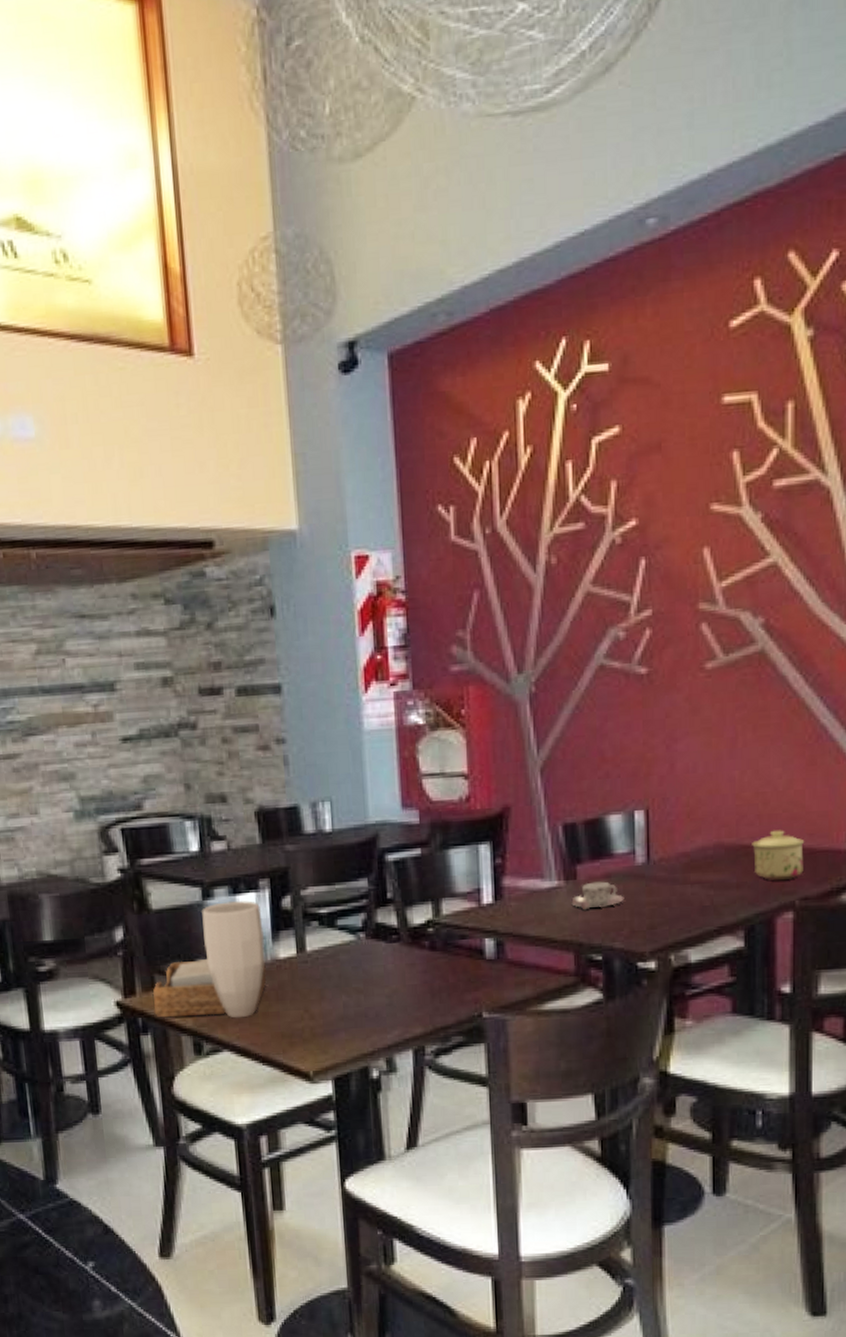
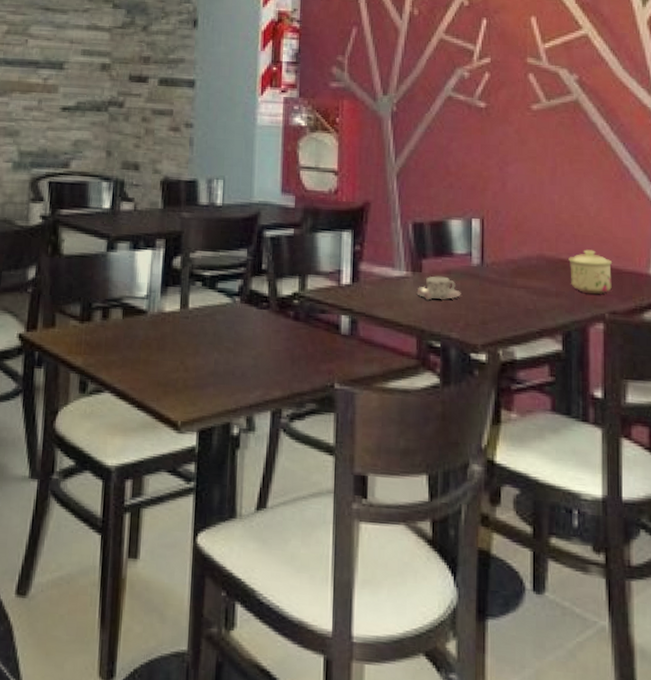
napkin holder: present [152,959,267,1018] -> none [50,304,152,358]
cup: present [202,900,265,1018] -> none [102,255,155,363]

